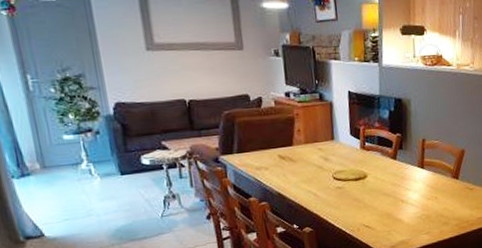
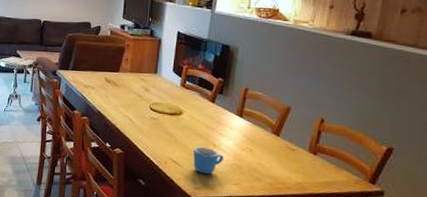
mug: none [383,205,413,232] -> present [193,147,224,175]

